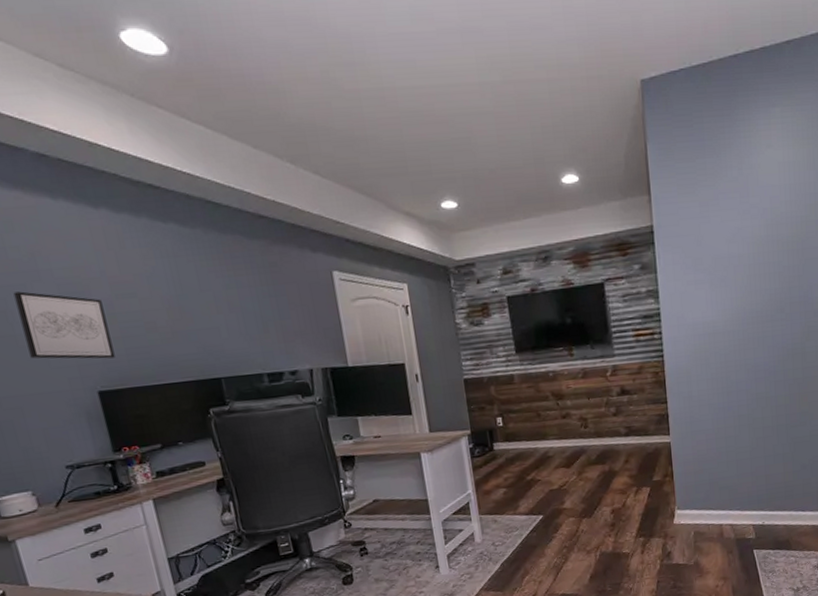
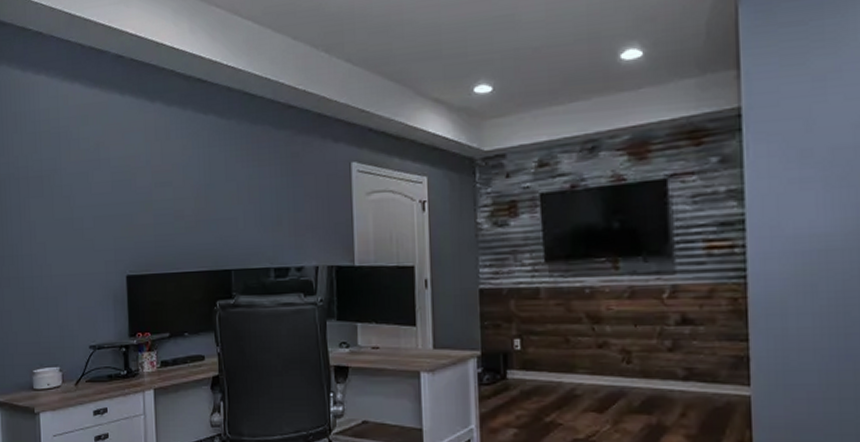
wall art: present [13,291,115,359] -> none [78,178,145,245]

